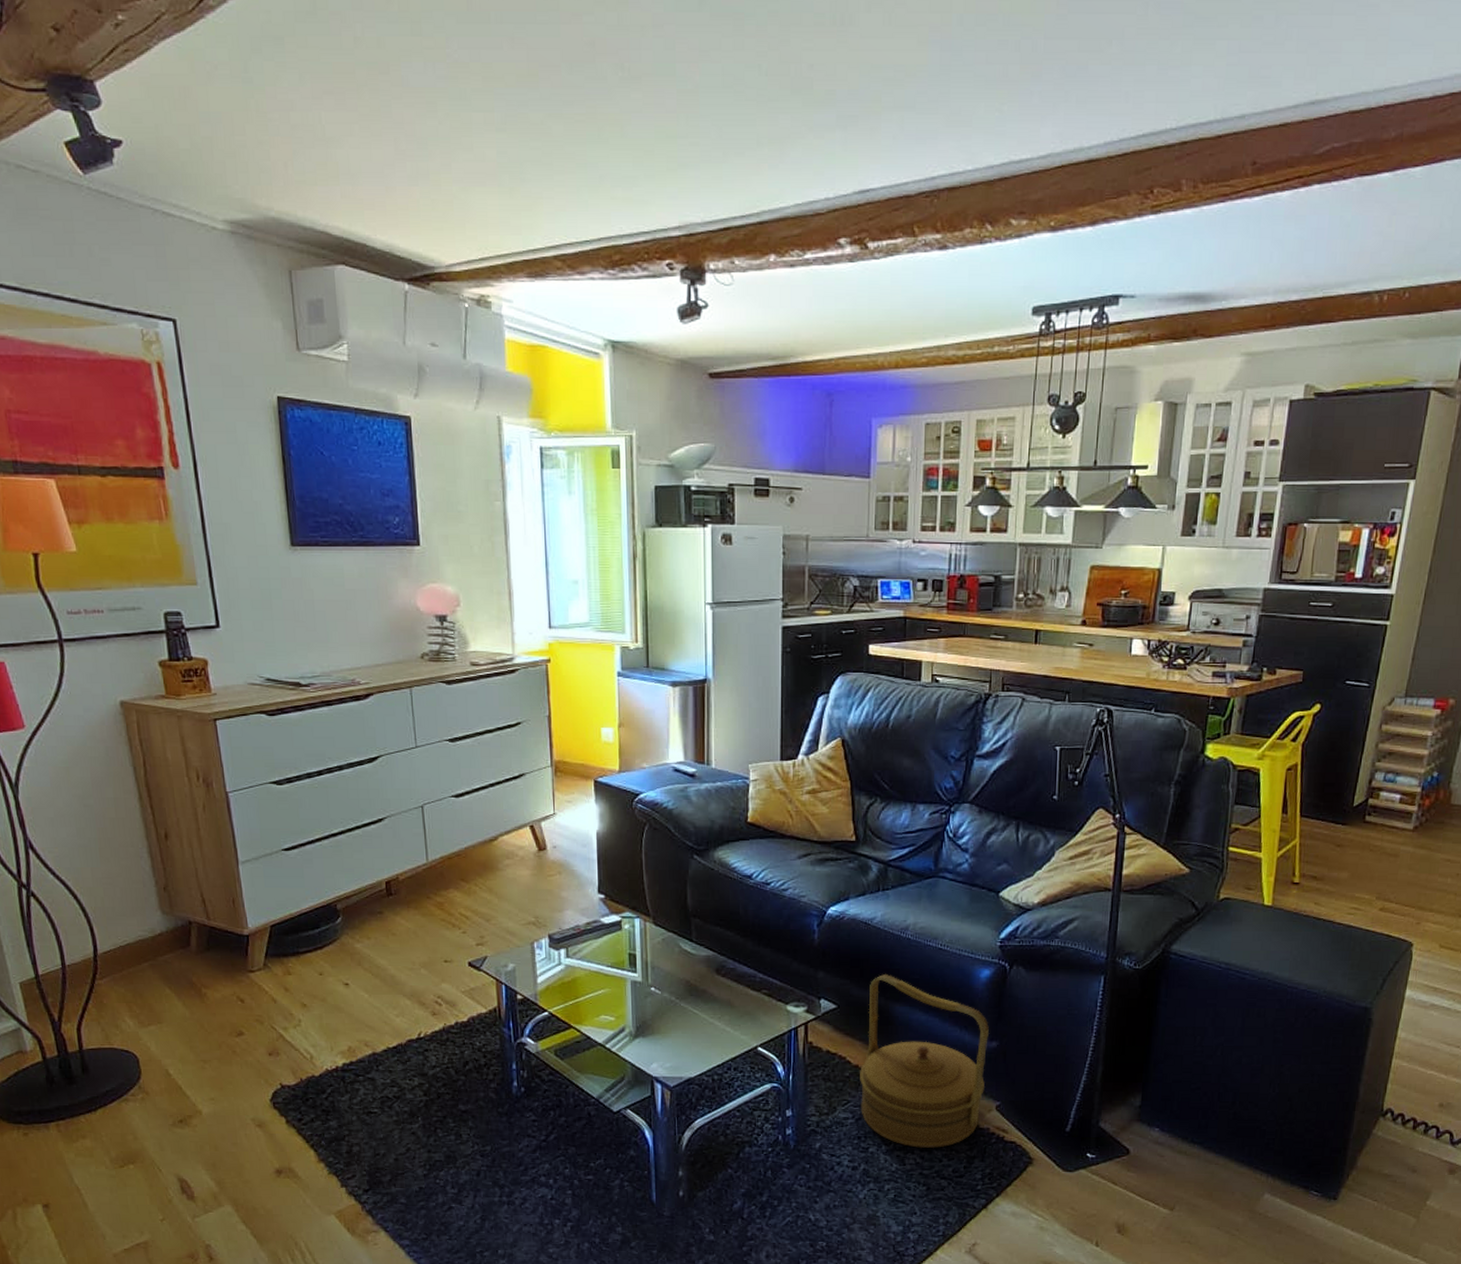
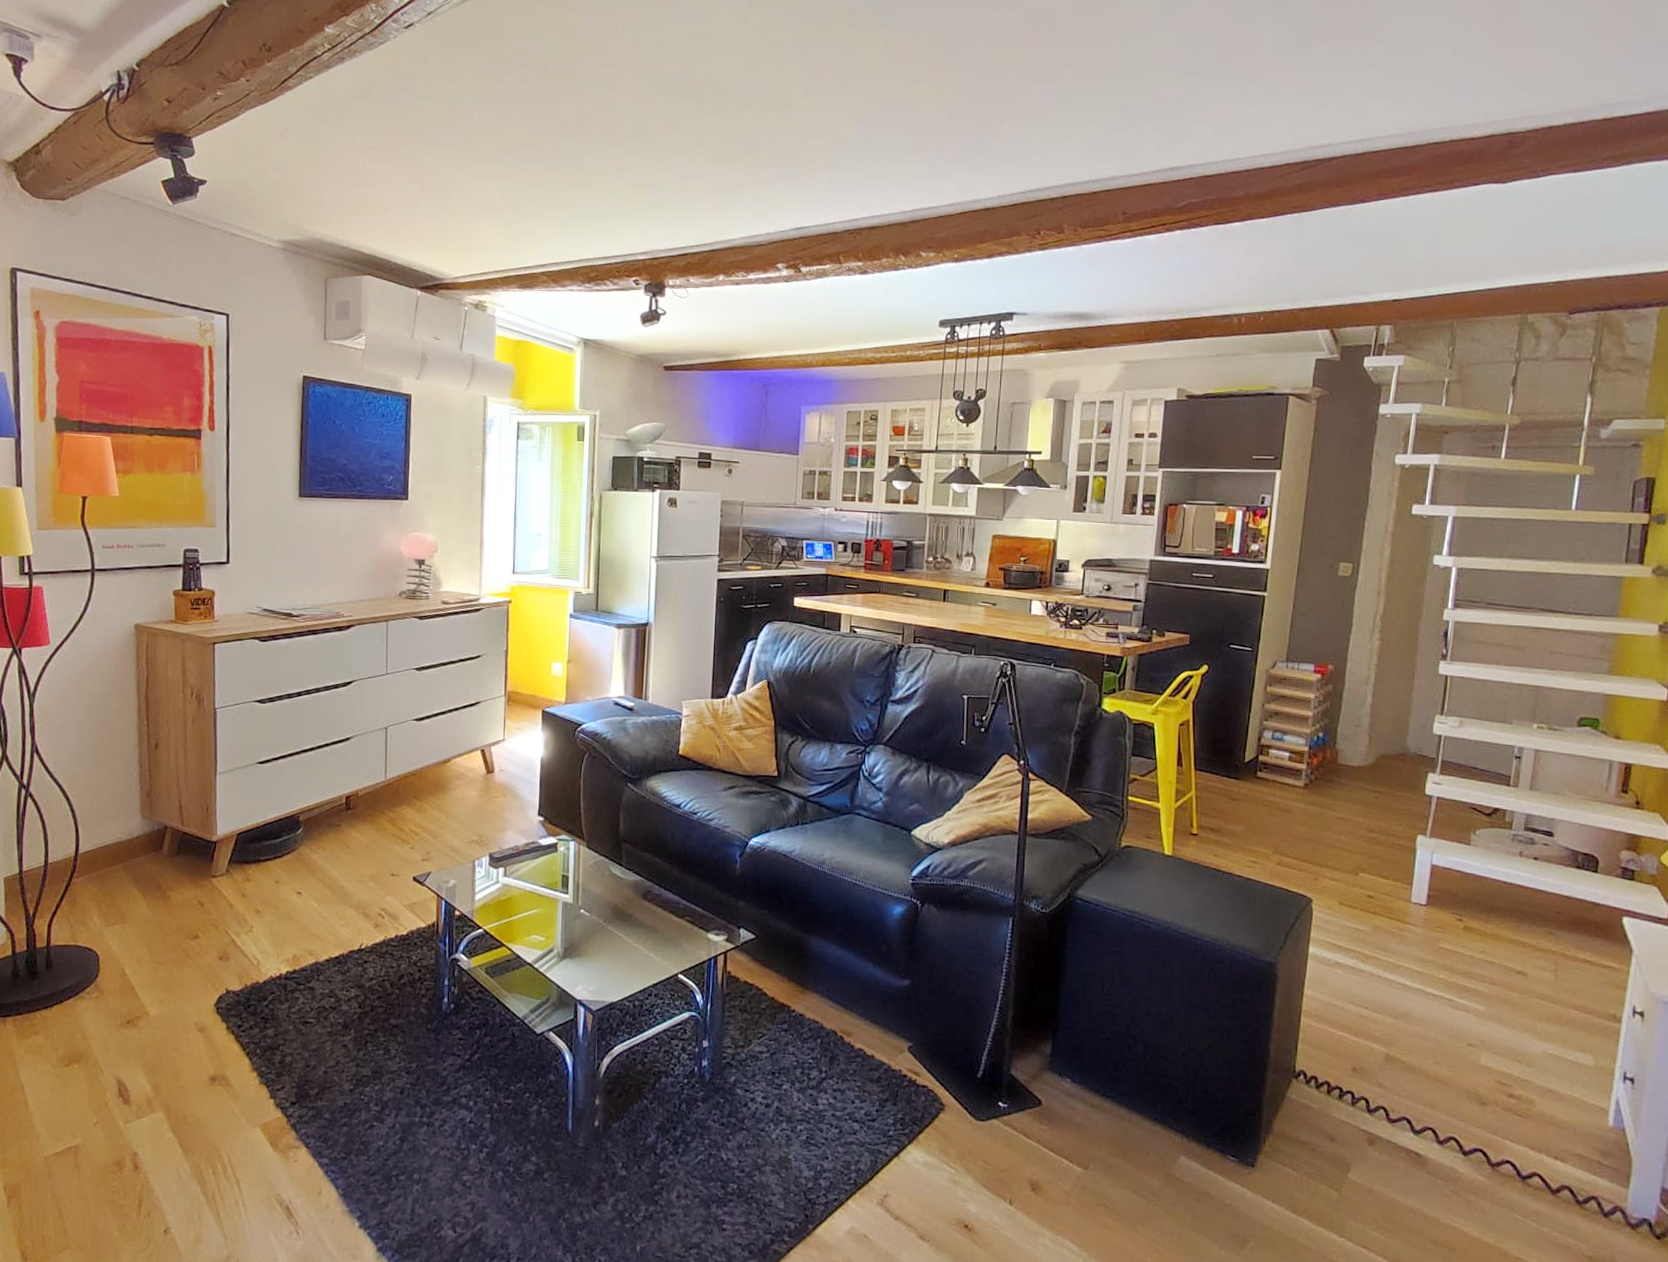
basket: present [860,973,989,1149] -> none [775,906,901,1089]

